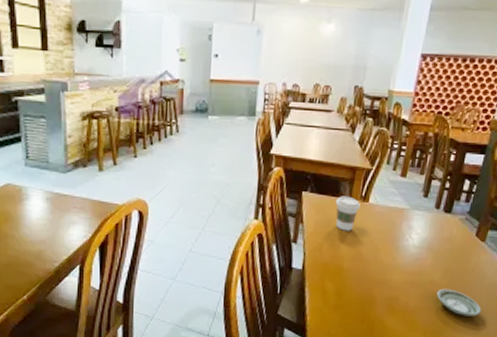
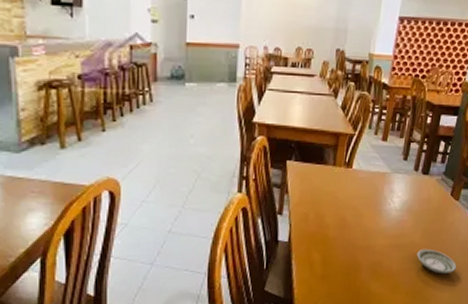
coffee cup: present [335,196,360,231] -> none [319,163,344,199]

